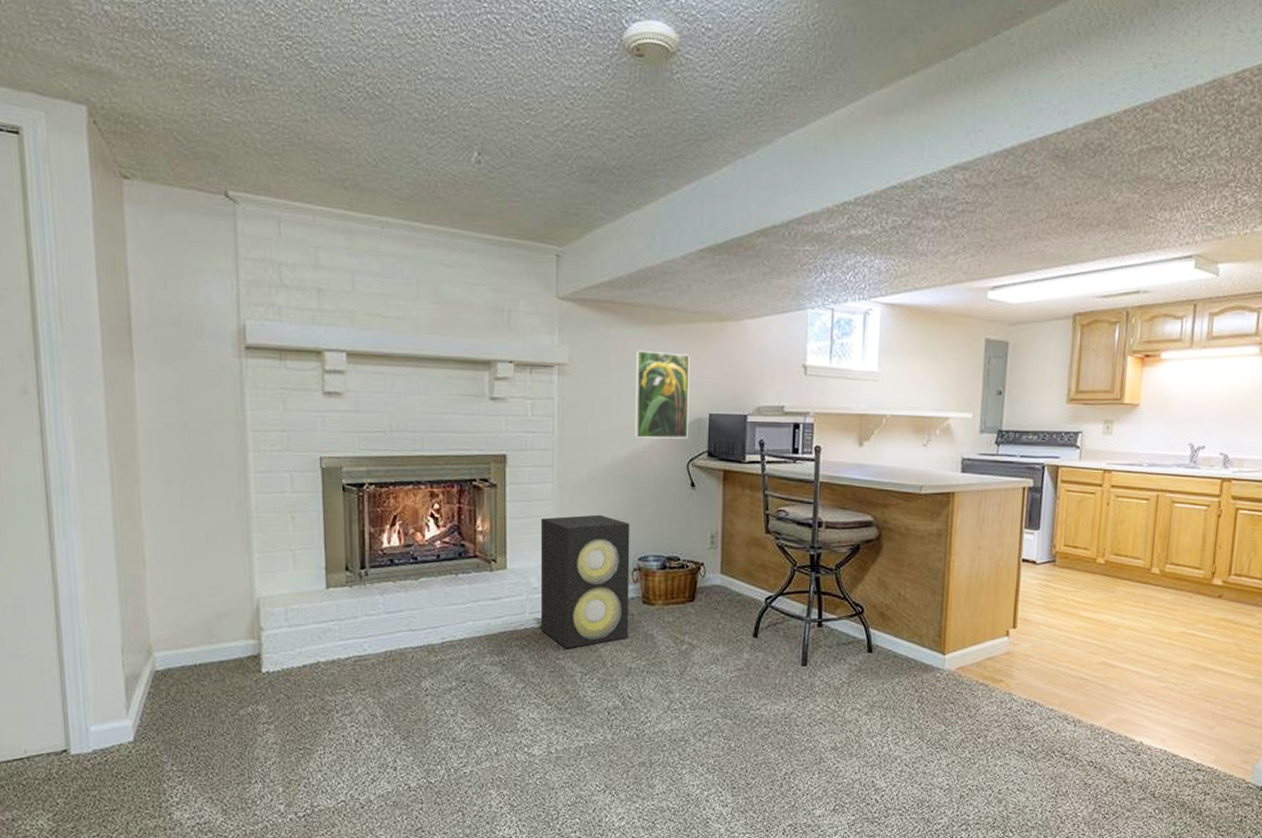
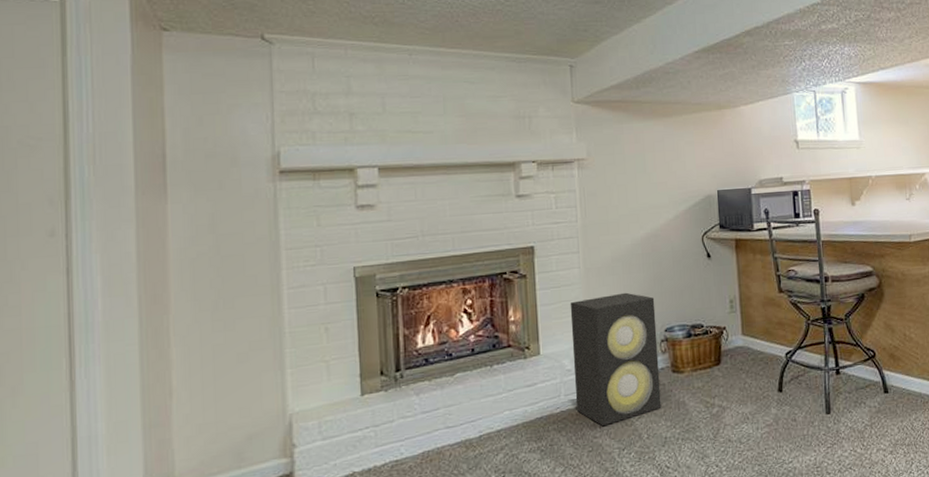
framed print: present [633,350,690,439] -> none [646,140,700,218]

